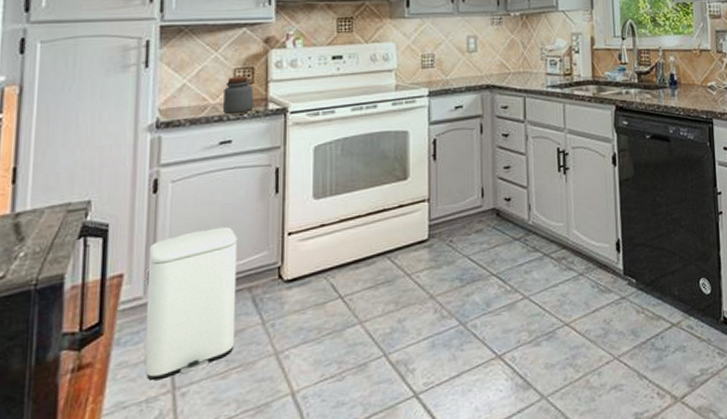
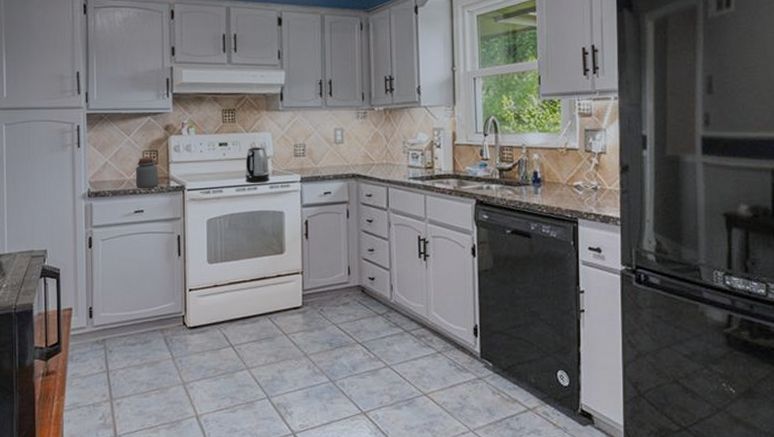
pedal bin: present [144,227,238,380] -> none [88,280,153,390]
kettle: none [363,59,393,101] -> present [245,147,270,183]

